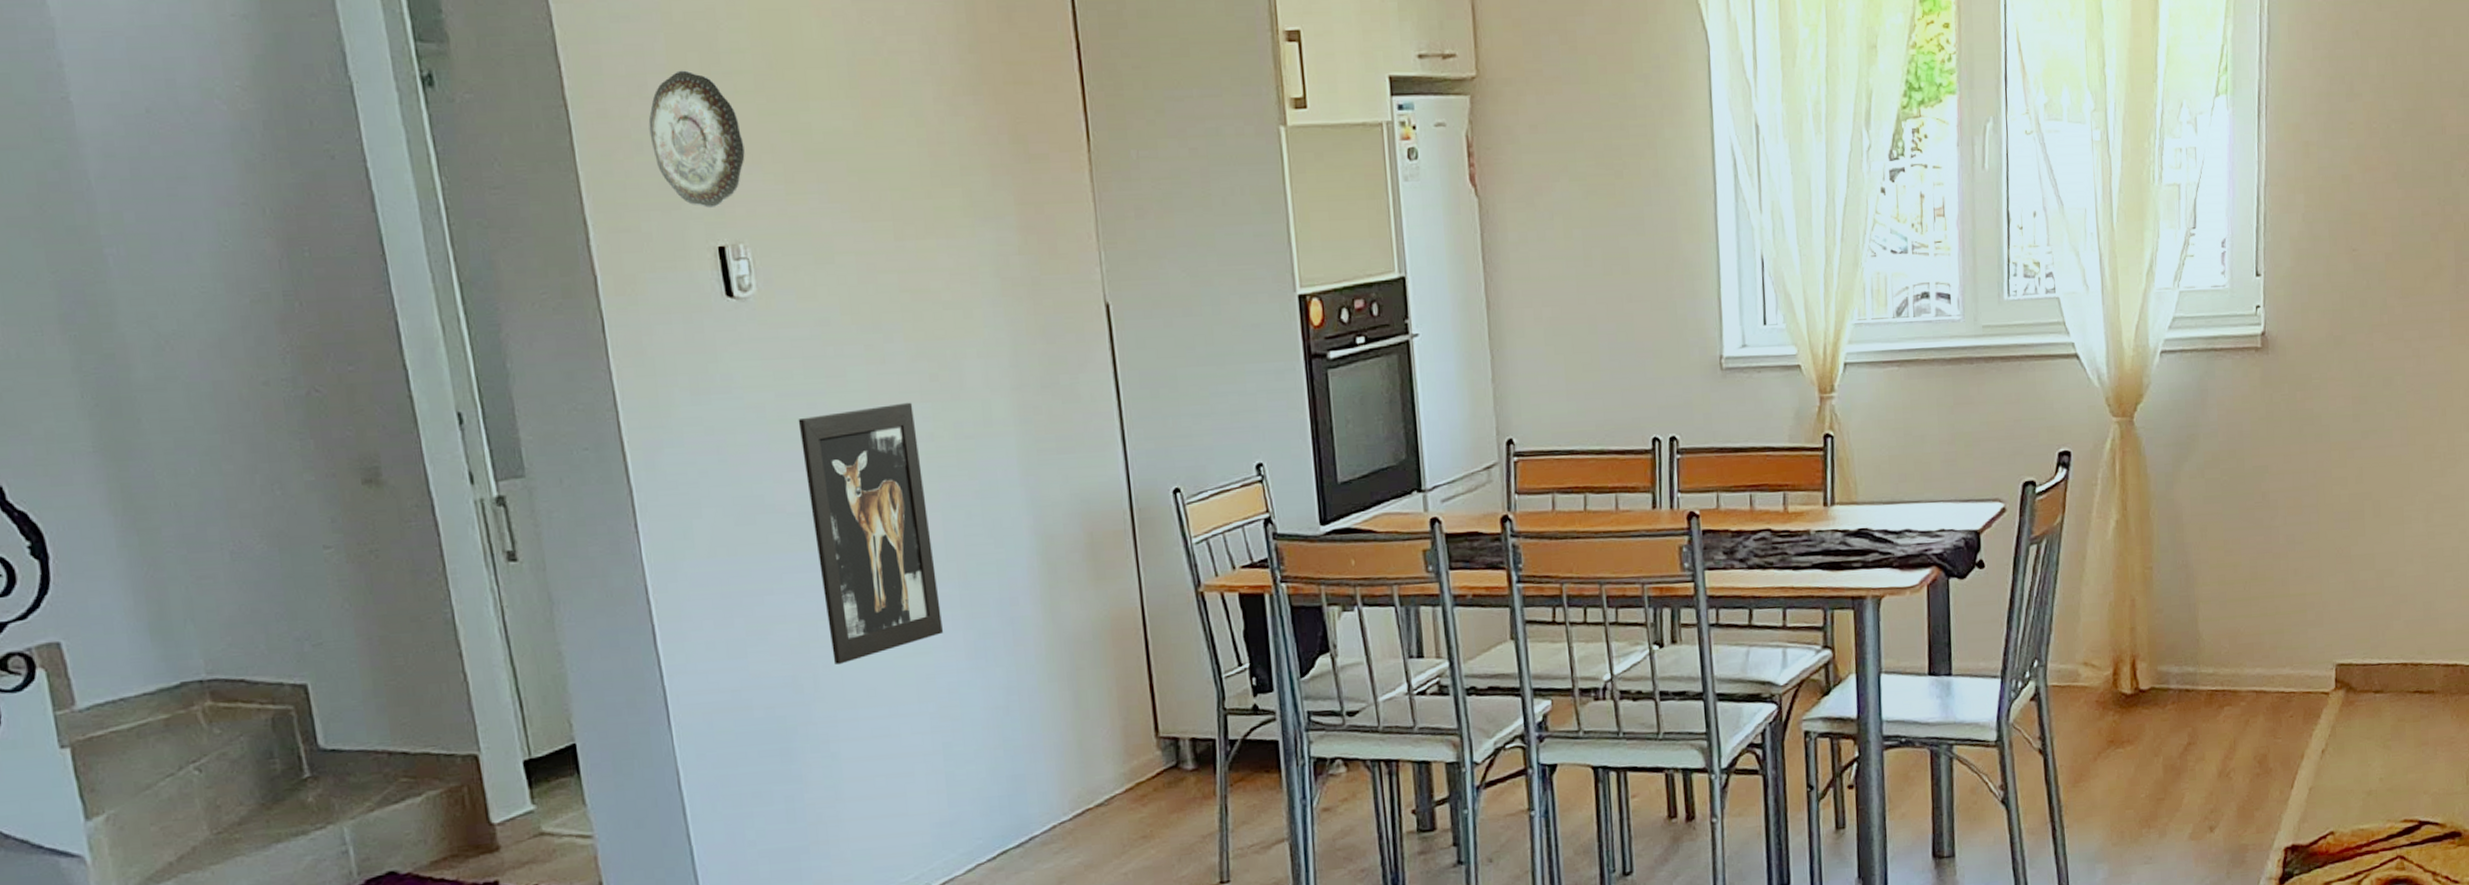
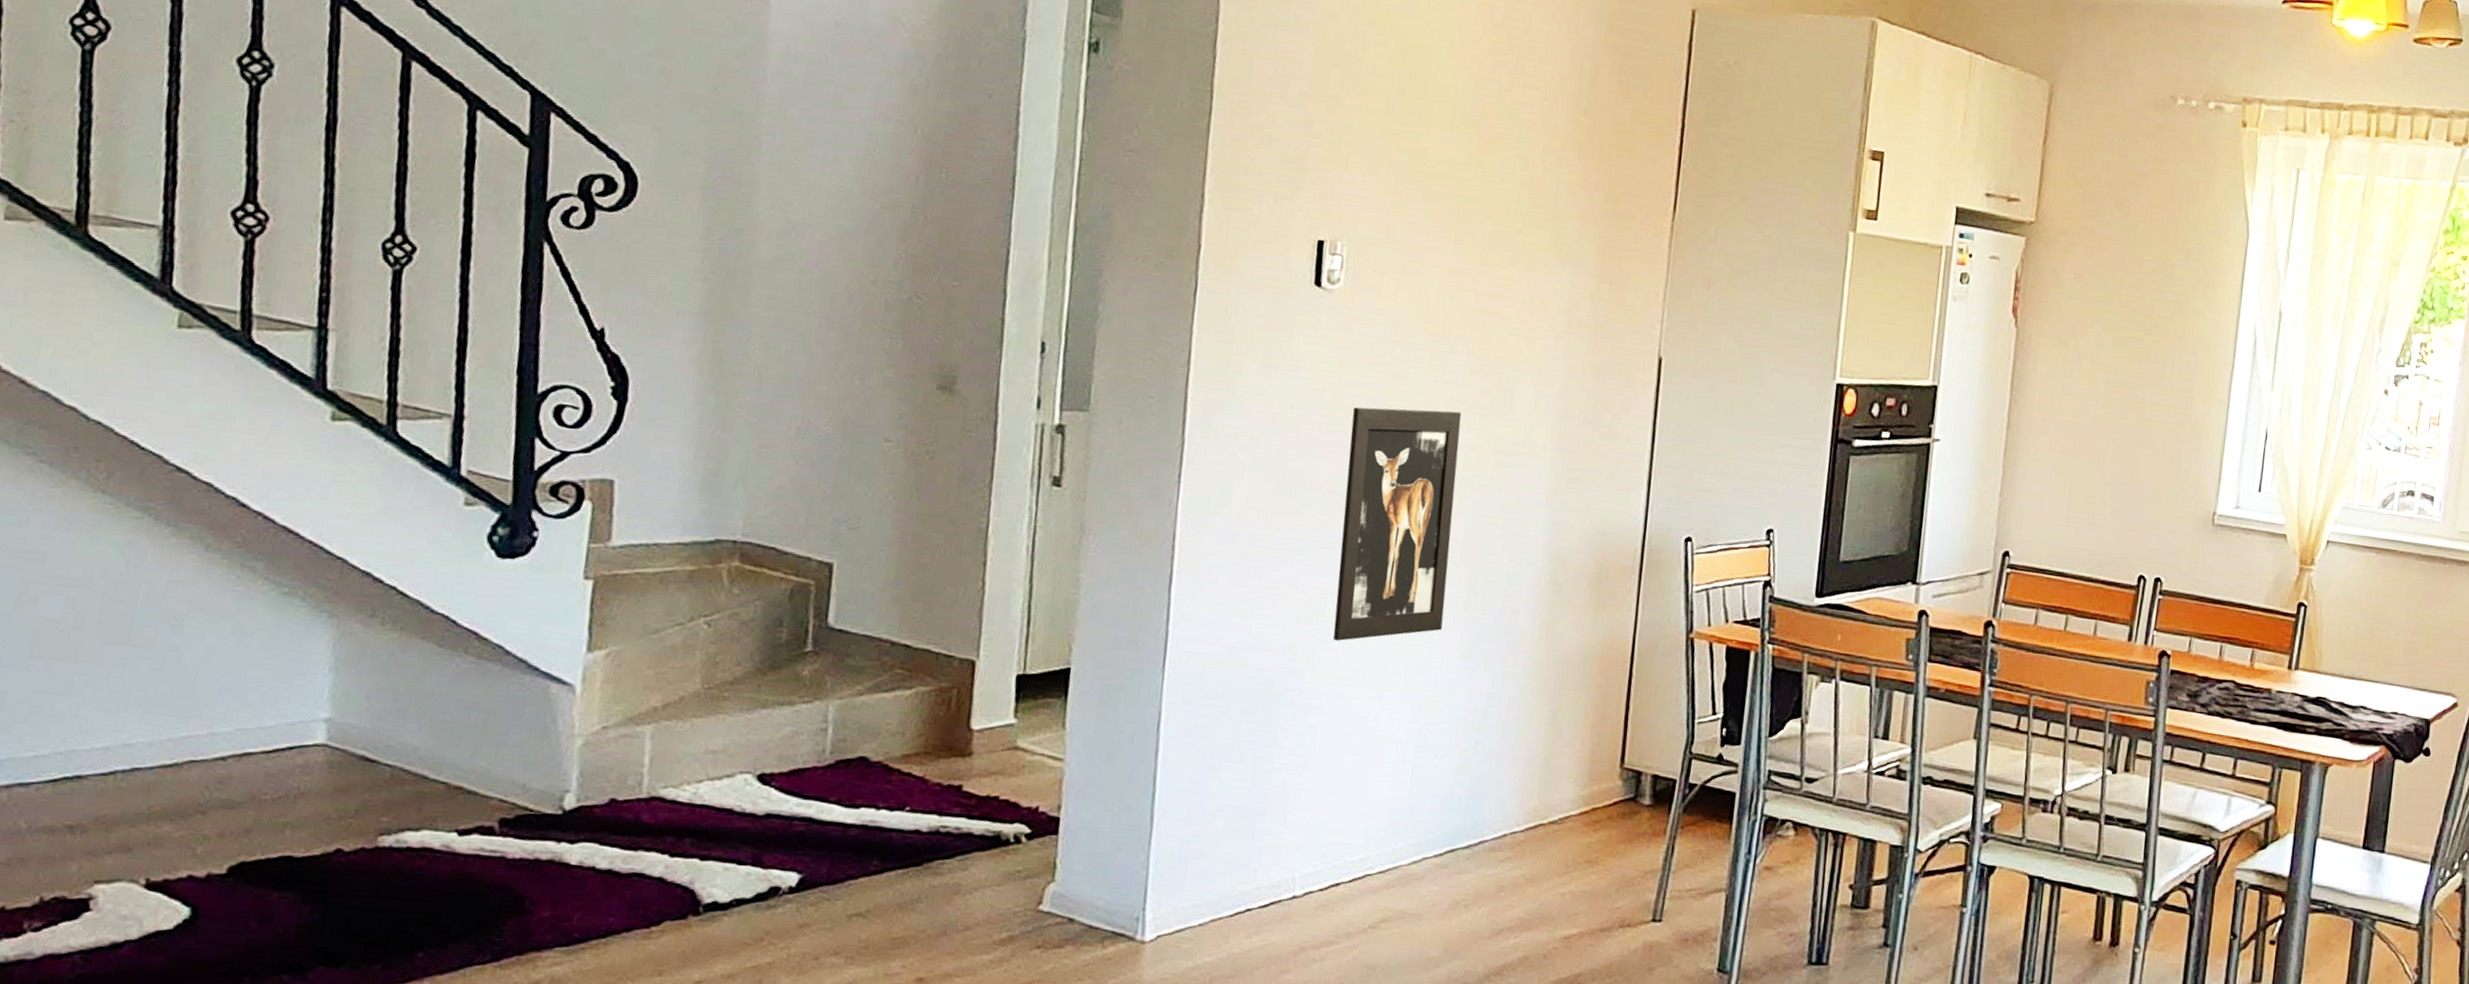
decorative plate: present [648,70,745,209] -> none [1280,81,1364,206]

